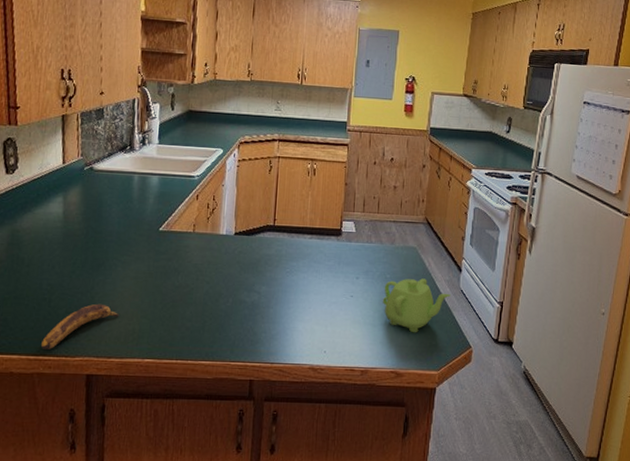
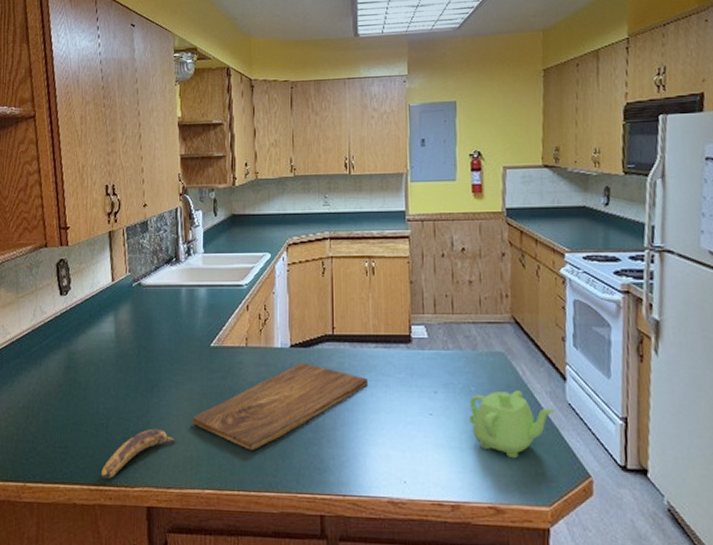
cutting board: none [136,248,302,325] -> present [192,362,369,451]

